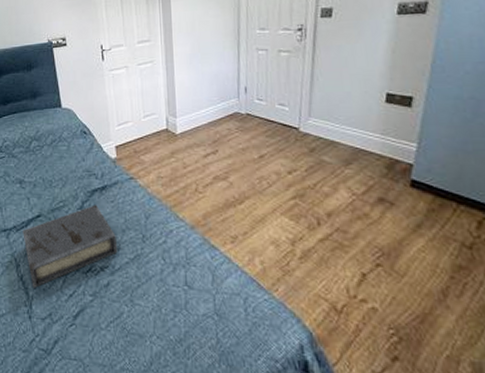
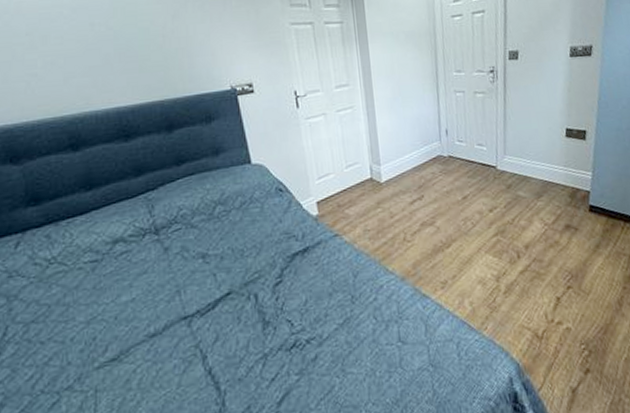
book: present [23,205,118,288] -> none [209,270,325,381]

